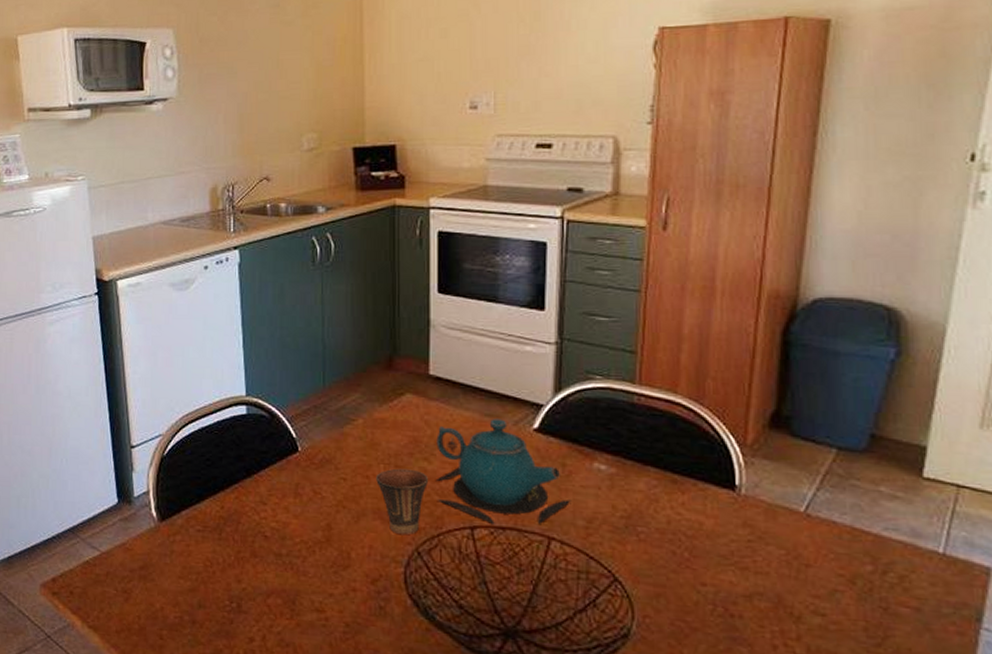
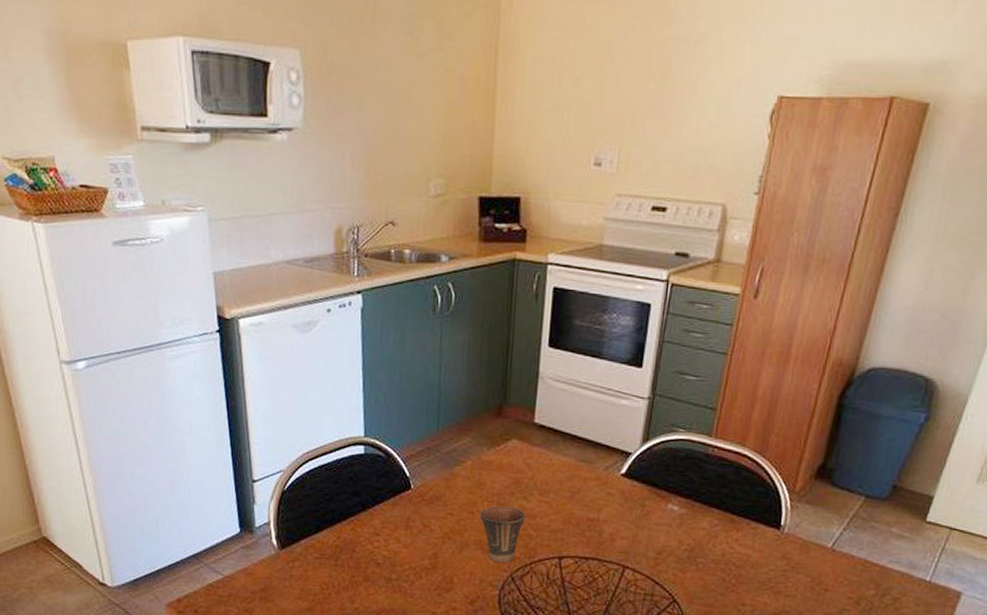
teapot: present [436,419,571,525] -> none [533,464,646,556]

